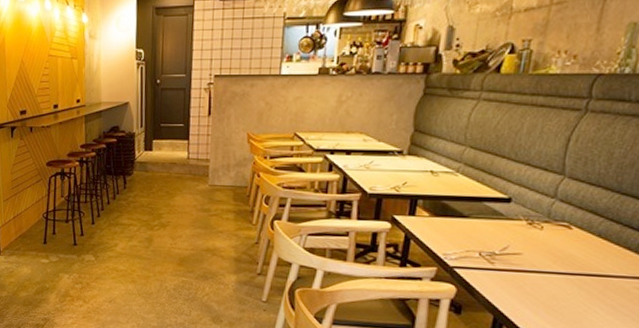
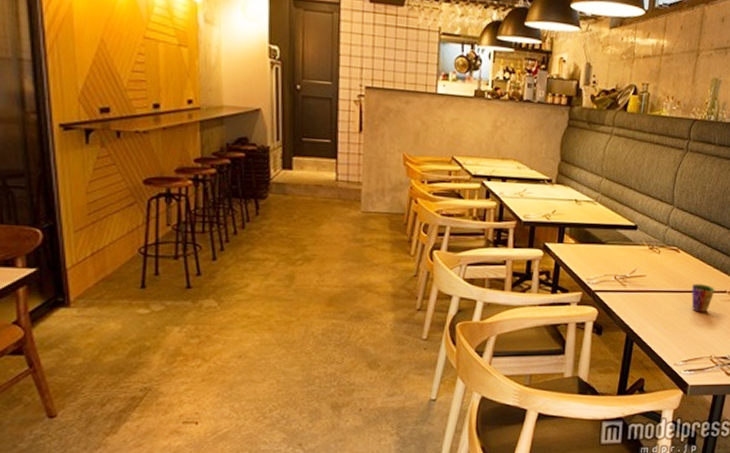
cup: none [588,266,626,301] -> present [691,284,715,313]

